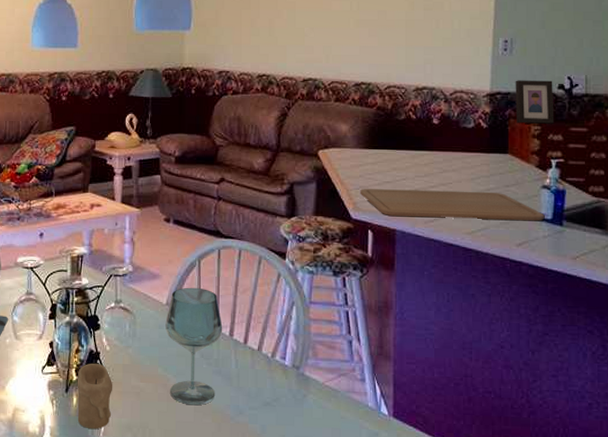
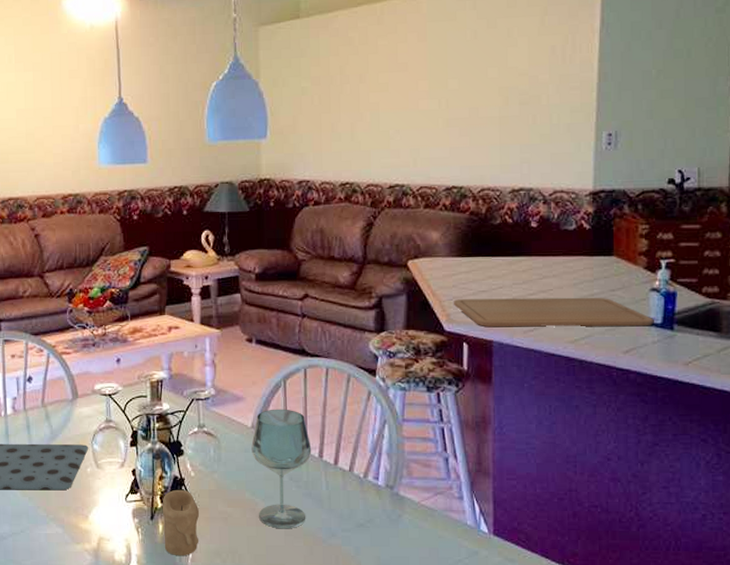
picture frame: present [515,80,555,124] -> none [620,175,664,223]

